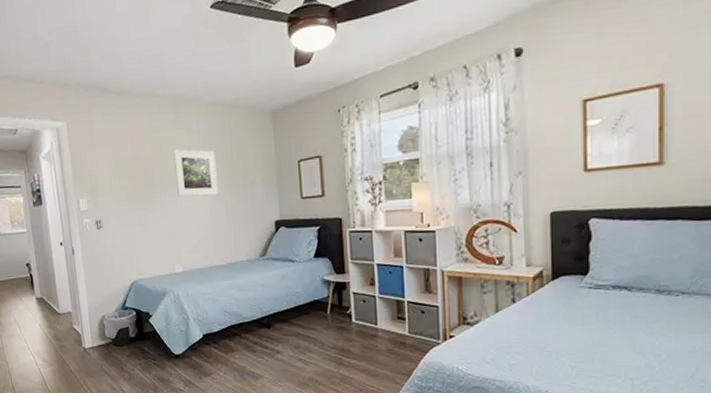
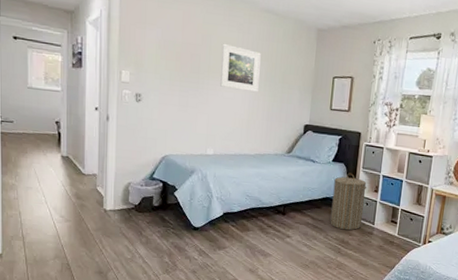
laundry hamper: none [320,267,362,336] -> present [330,173,367,231]

